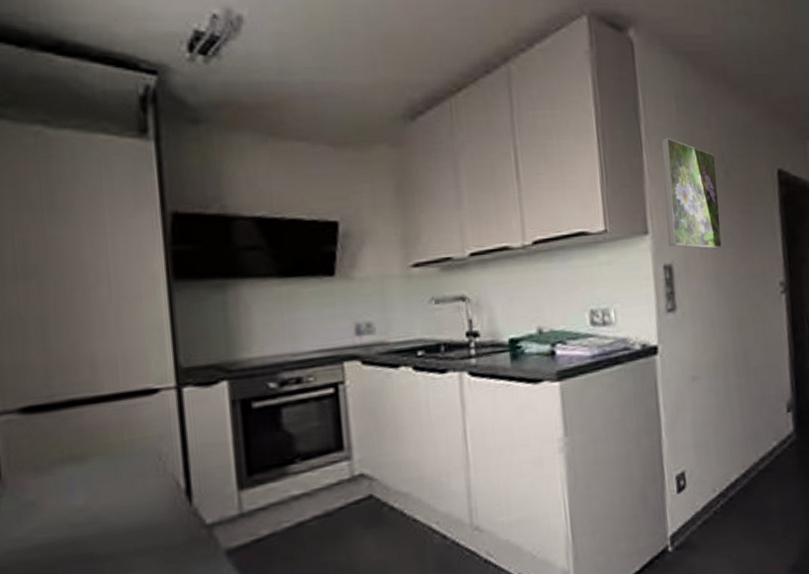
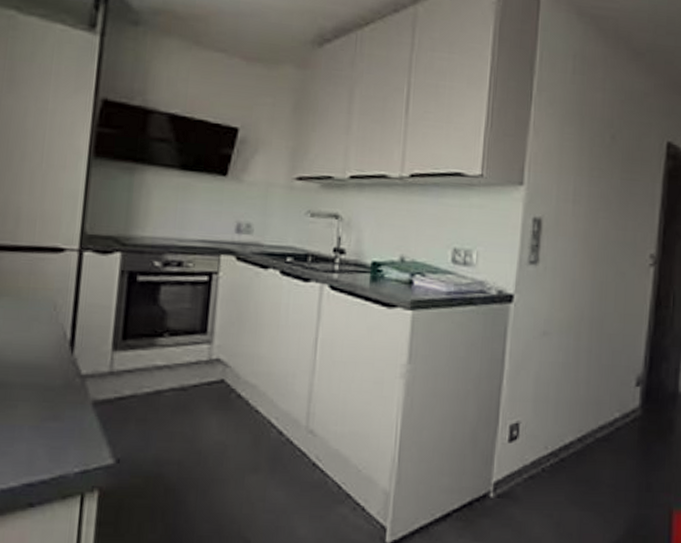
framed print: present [661,137,722,249] -> none [542,94,604,211]

